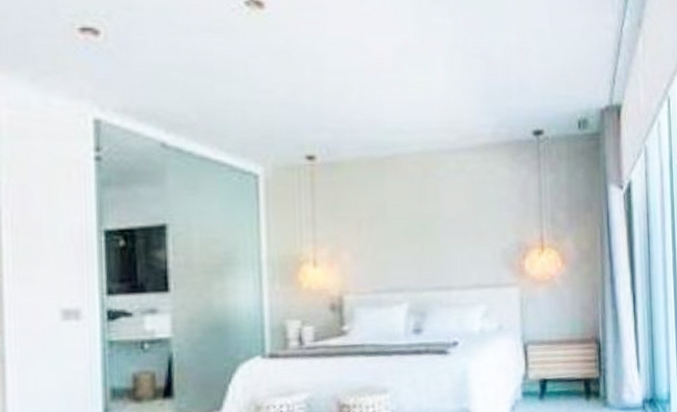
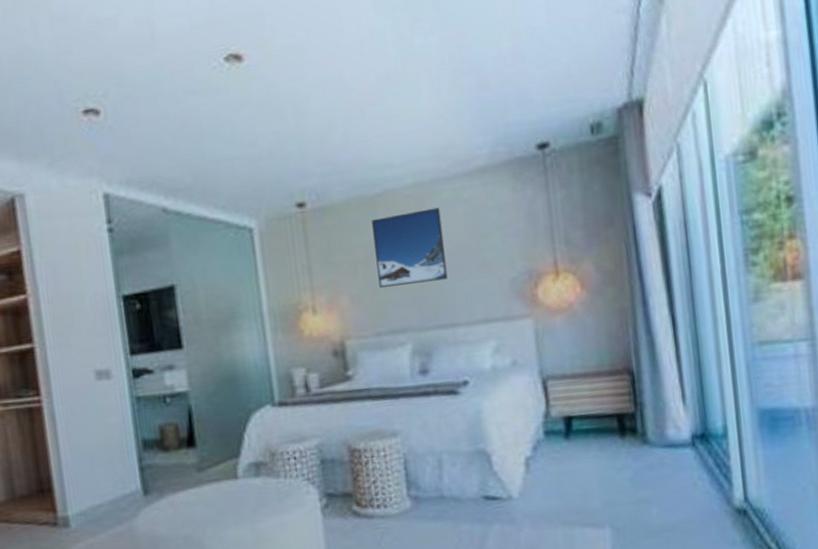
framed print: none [379,176,446,248] -> present [372,207,448,289]

